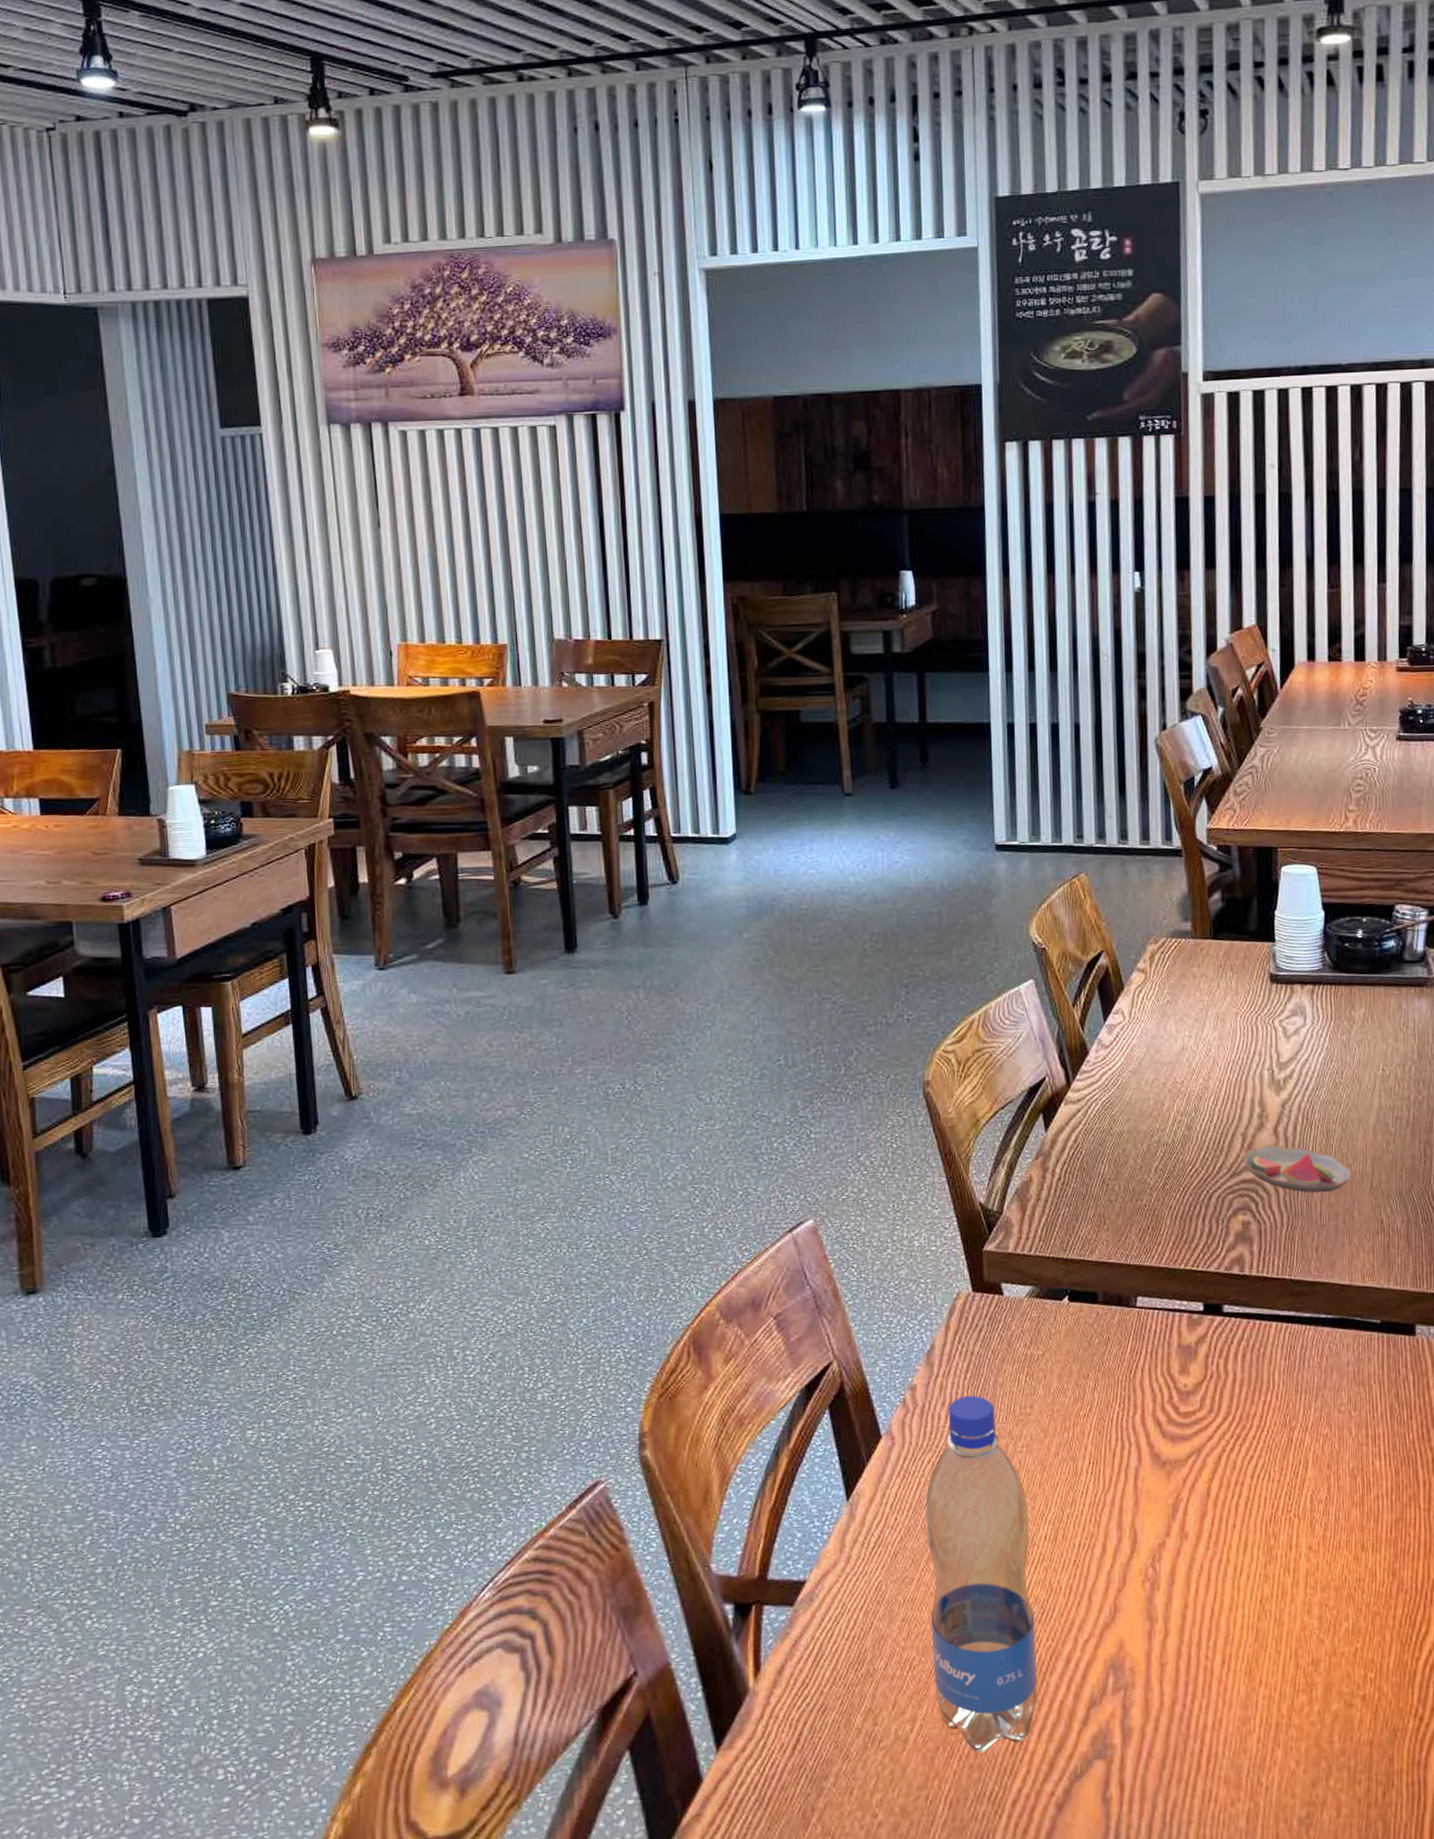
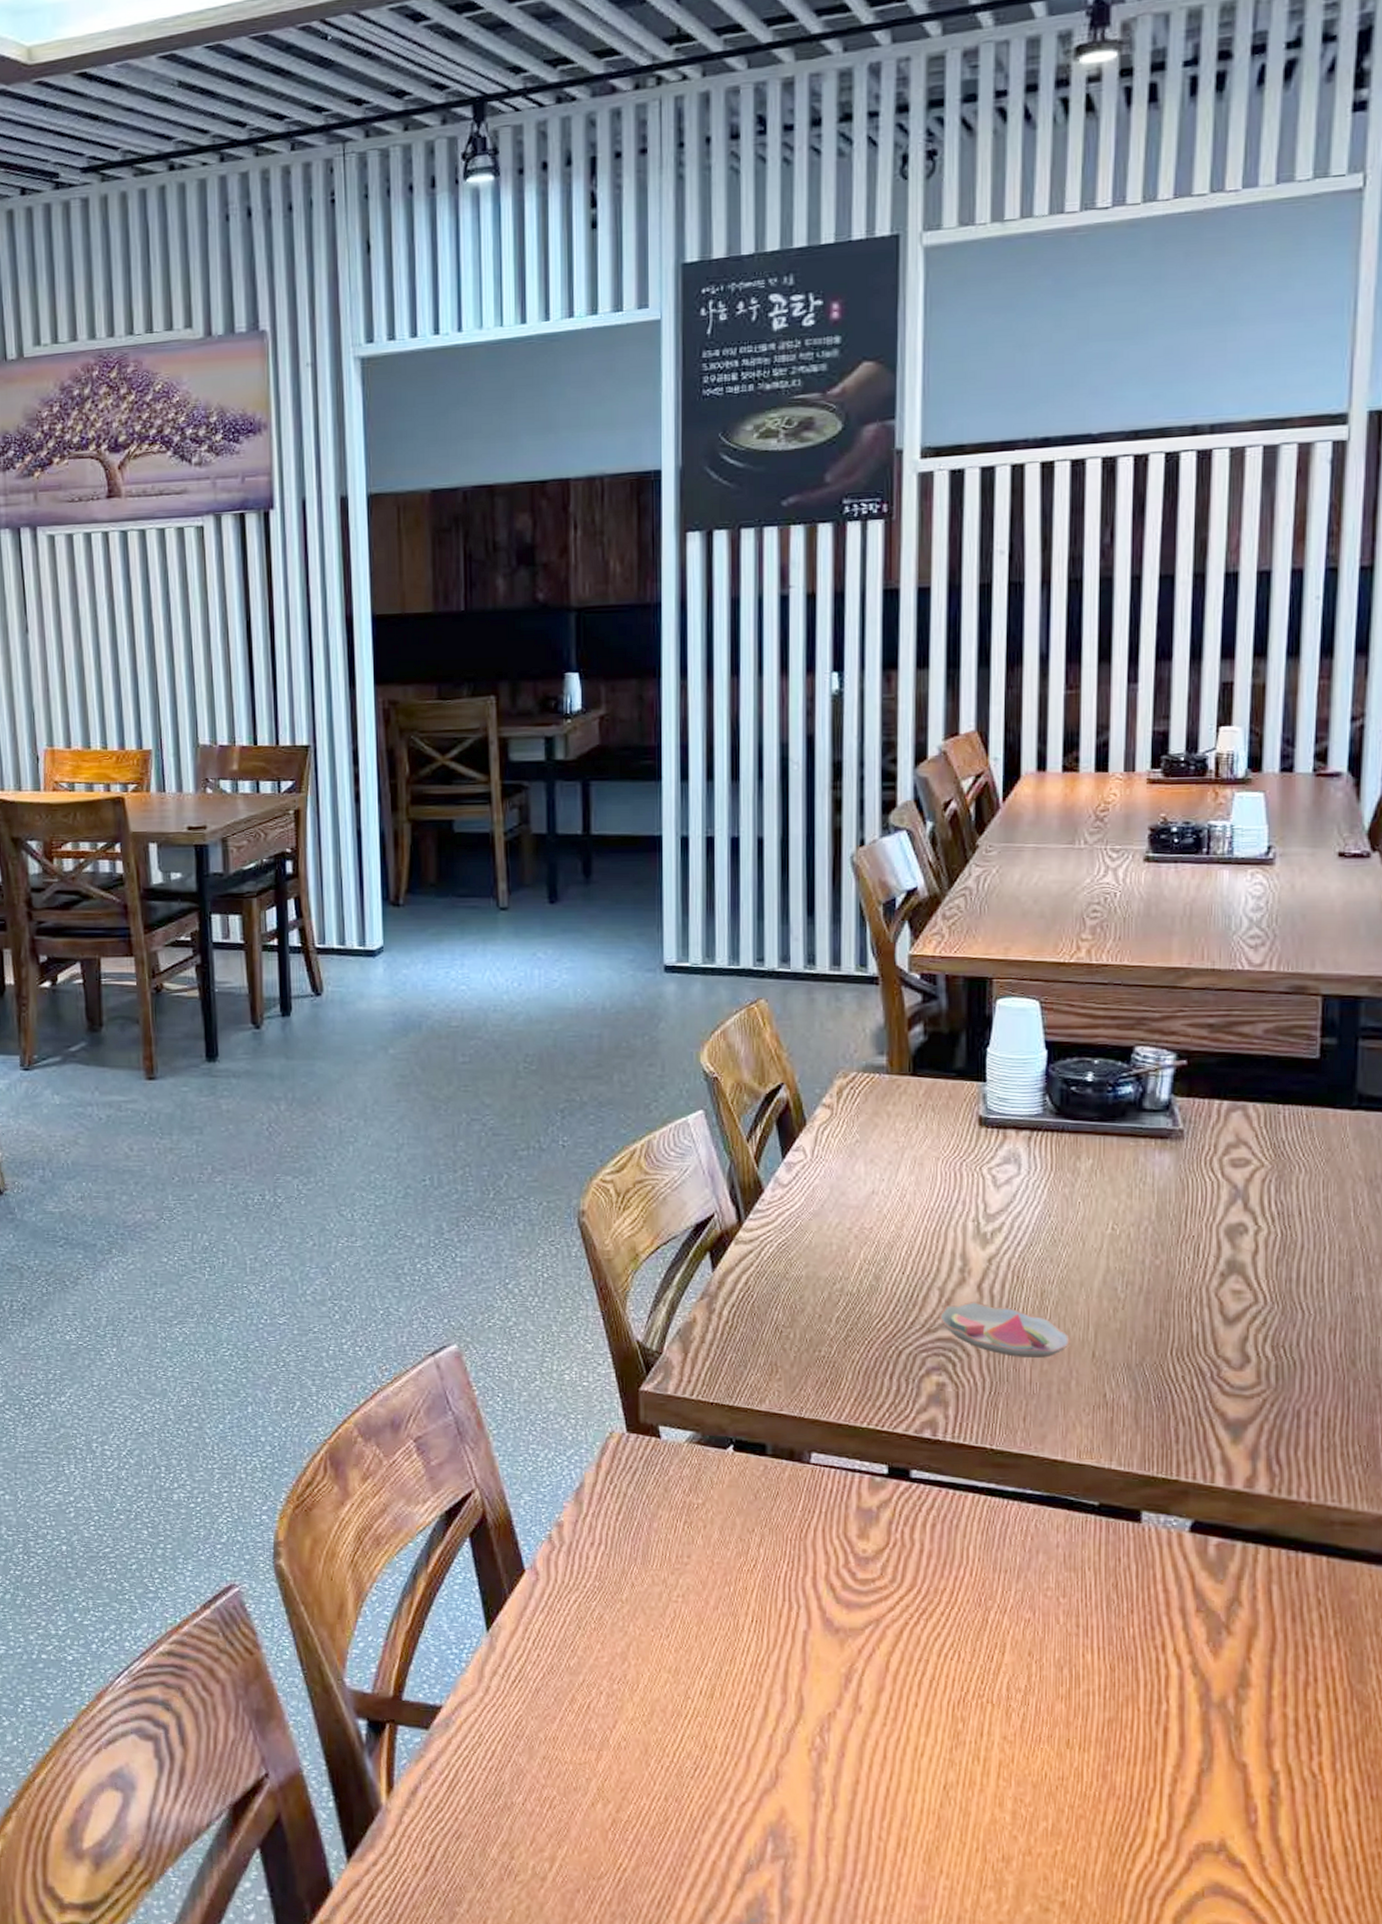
bottle: present [925,1396,1038,1753] -> none [570,1538,688,1902]

